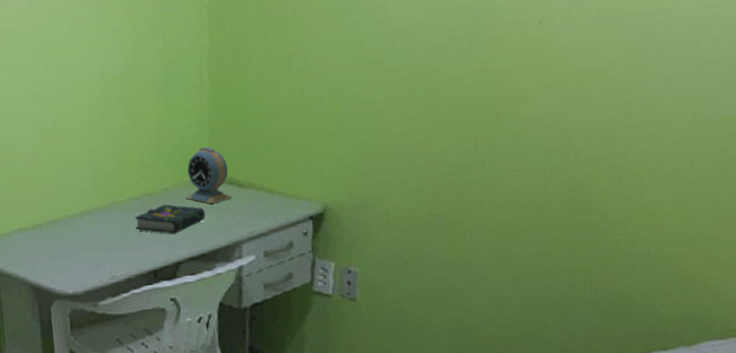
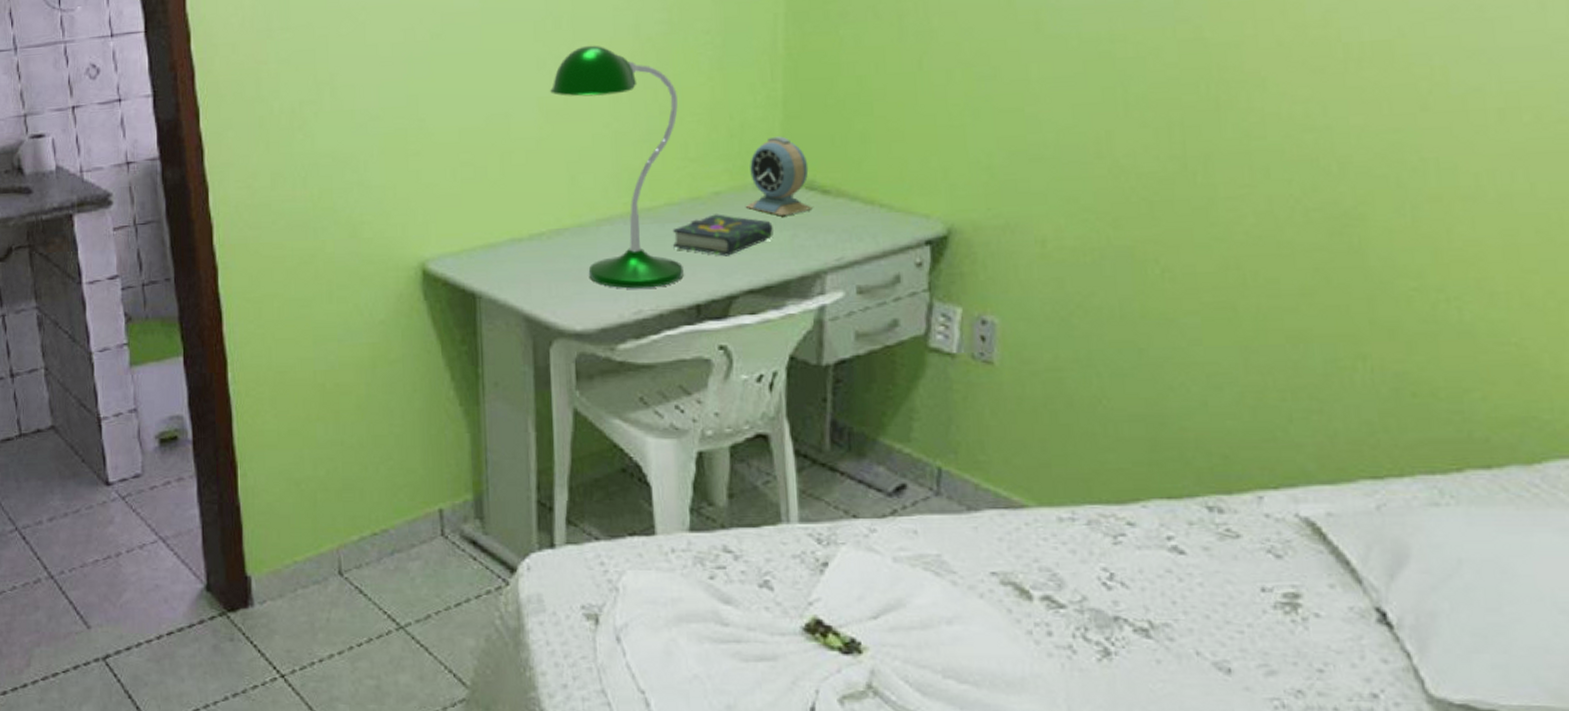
desk lamp: none [43,84,144,261] -> present [550,45,684,289]

